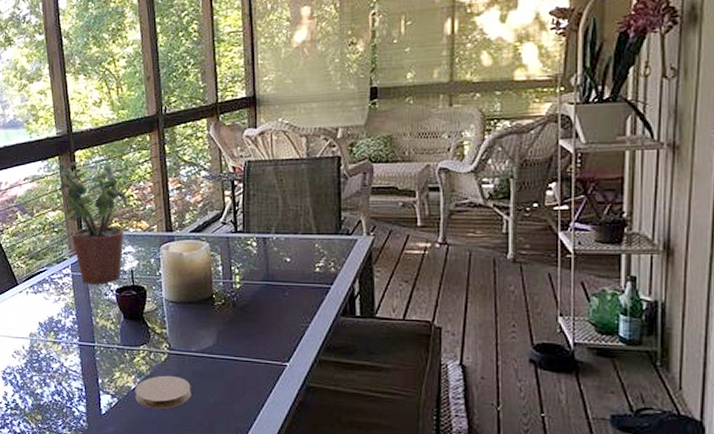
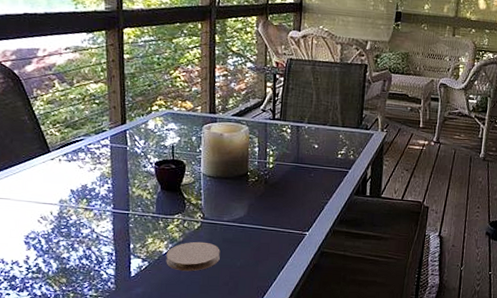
potted plant: present [57,161,127,284] -> none [103,36,174,157]

